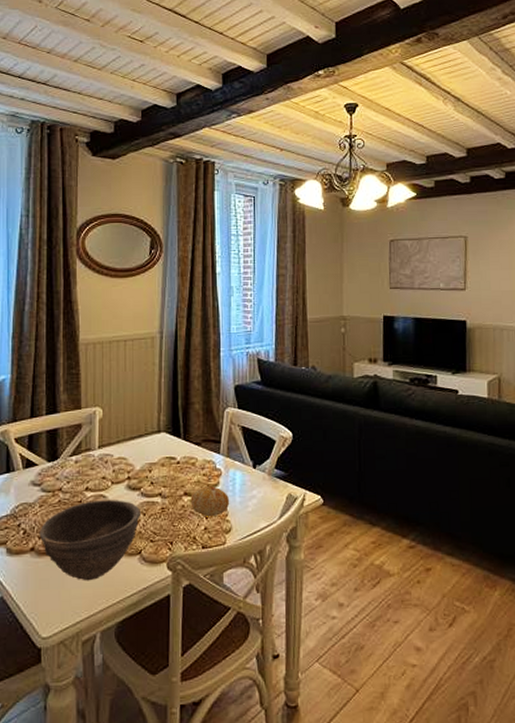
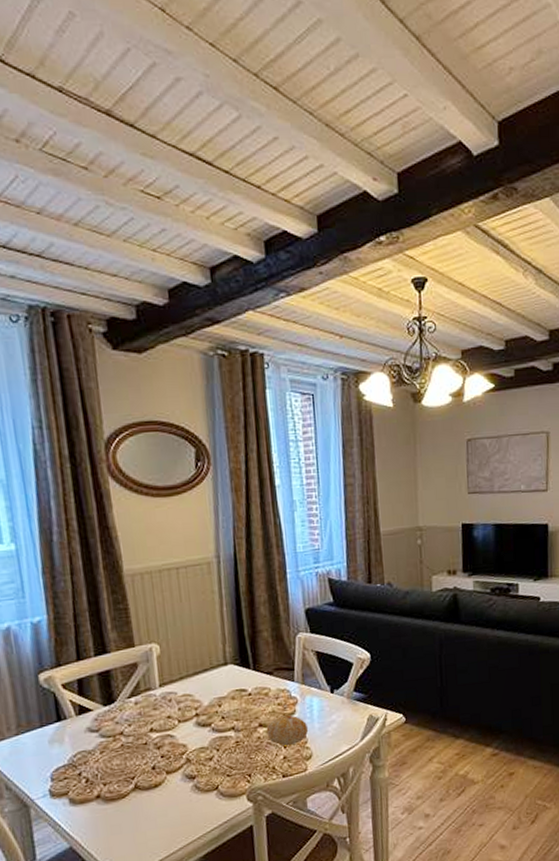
bowl: present [39,499,140,581] -> none [103,738,214,822]

